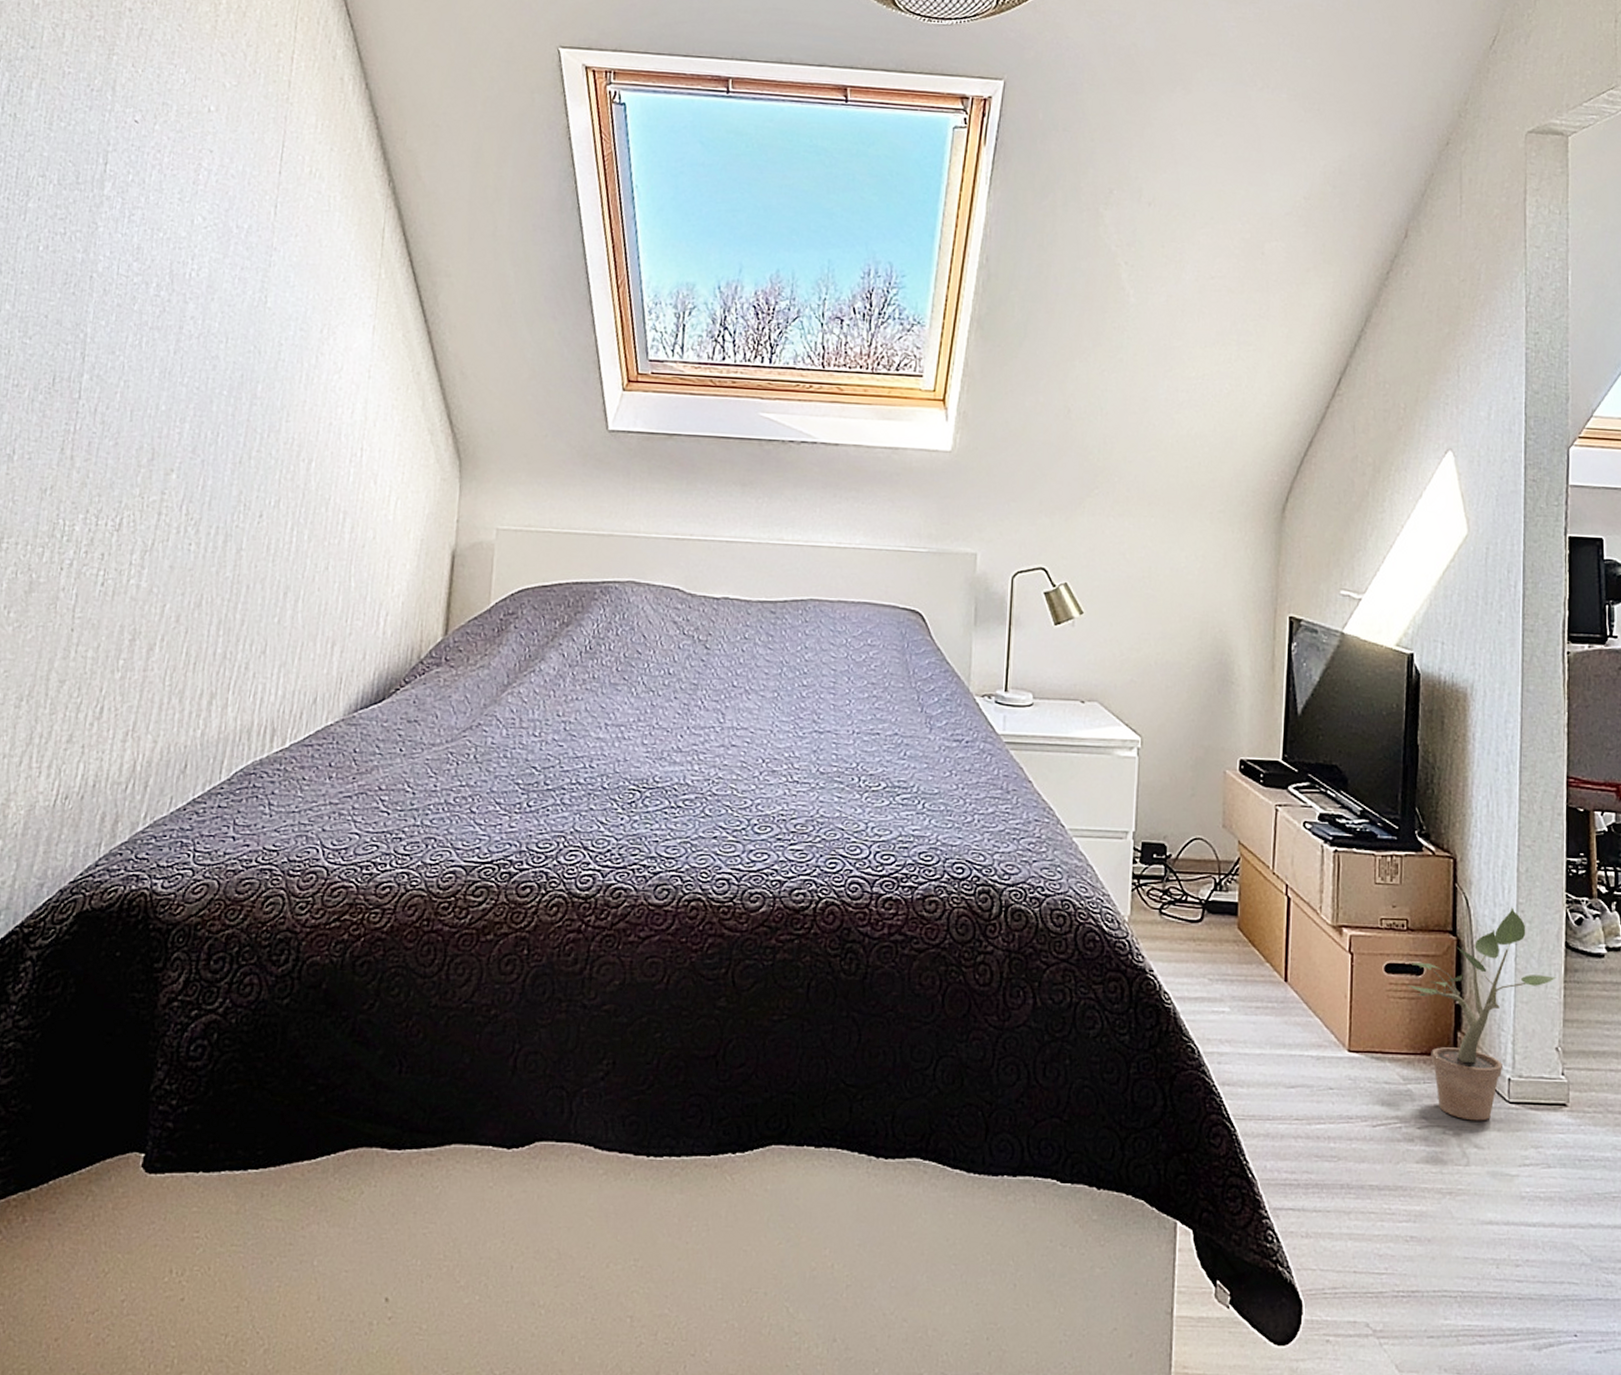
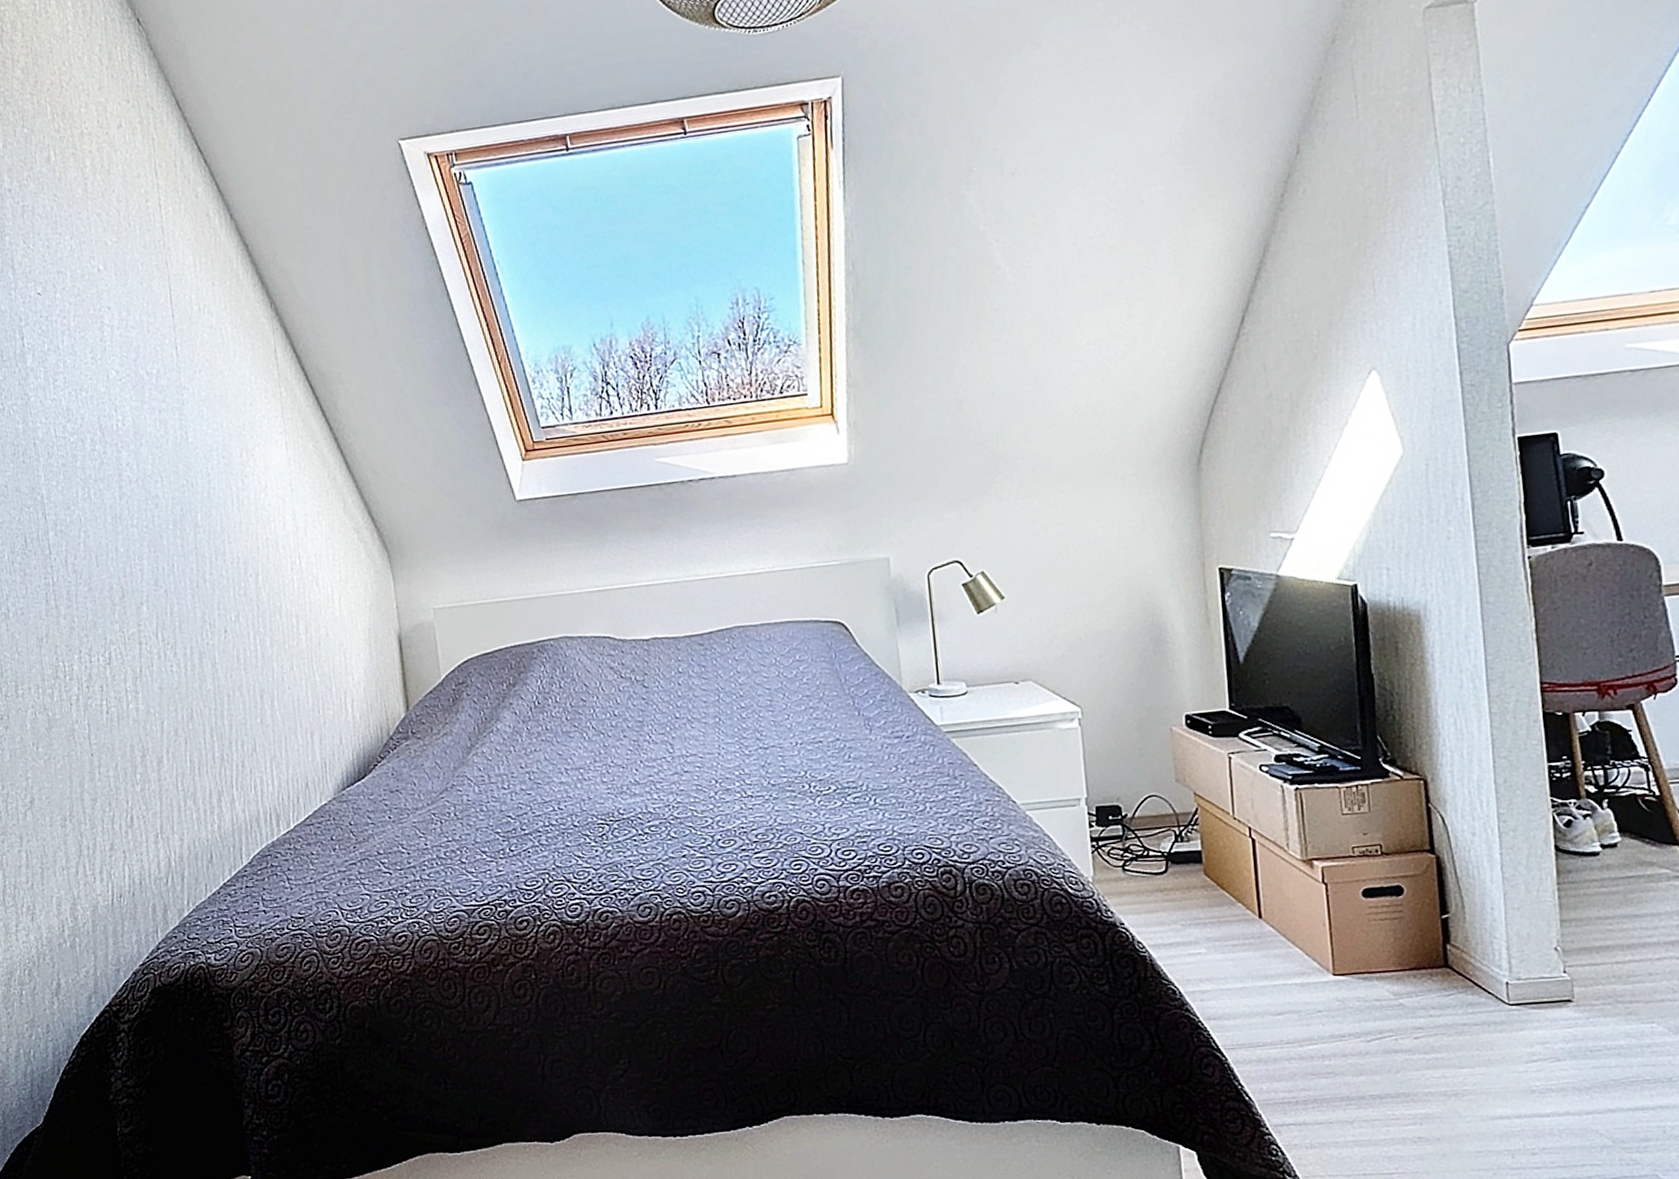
potted plant: present [1406,907,1557,1121] -> none [1386,819,1549,1026]

